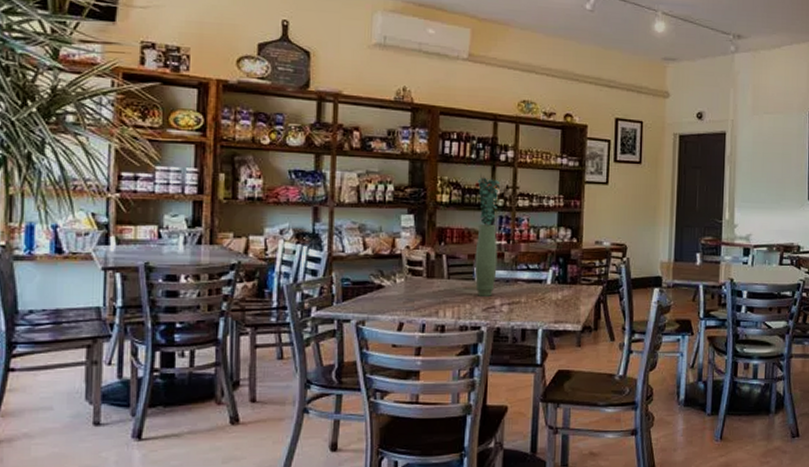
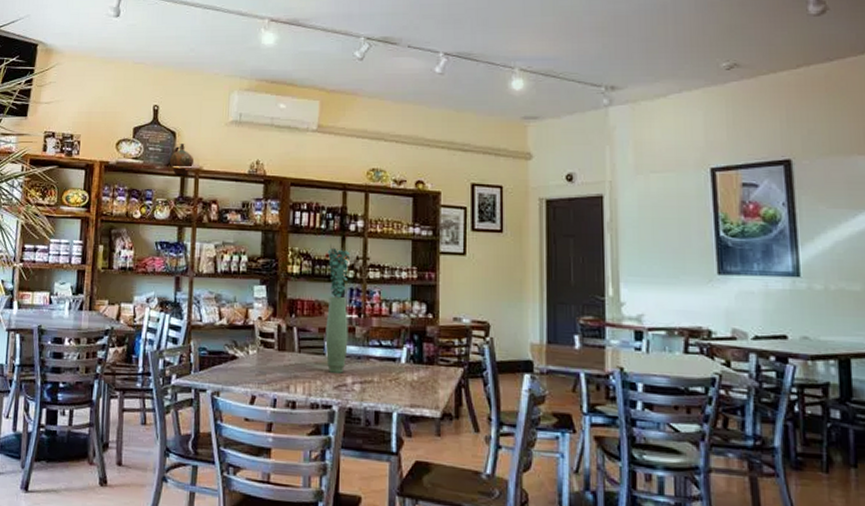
ceramic jug: none [302,65,333,101] -> present [169,144,194,177]

